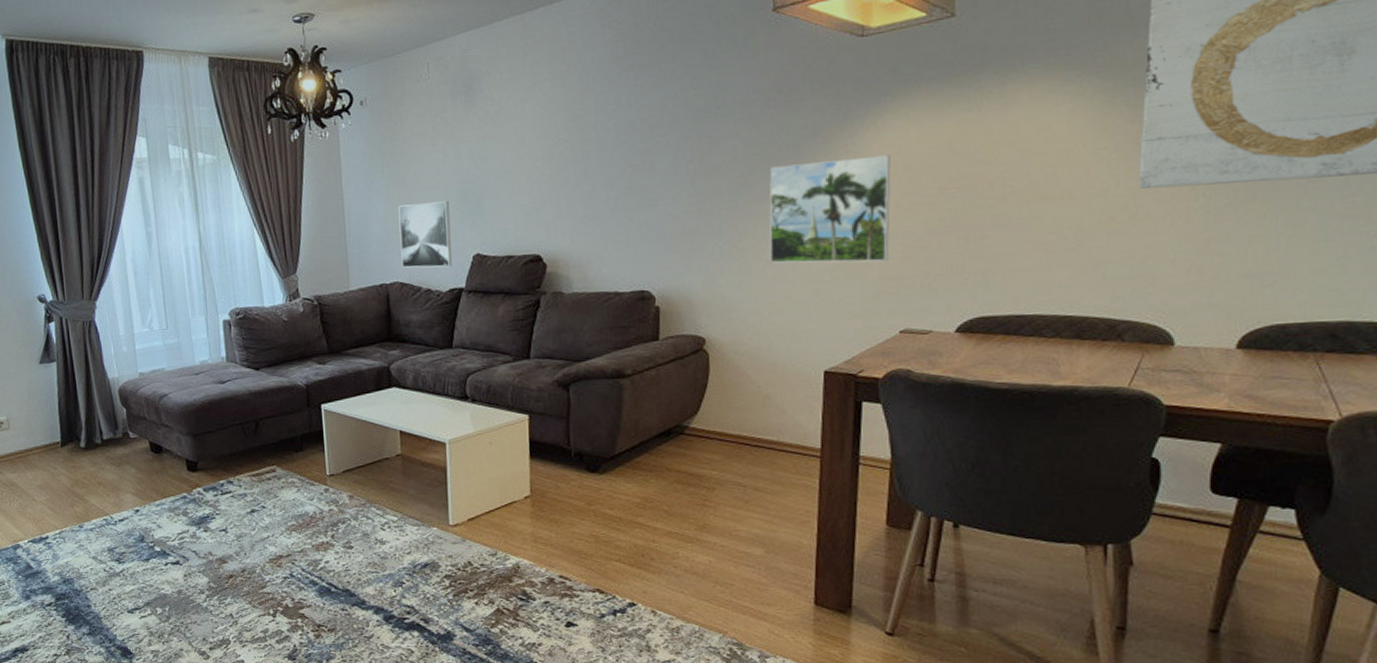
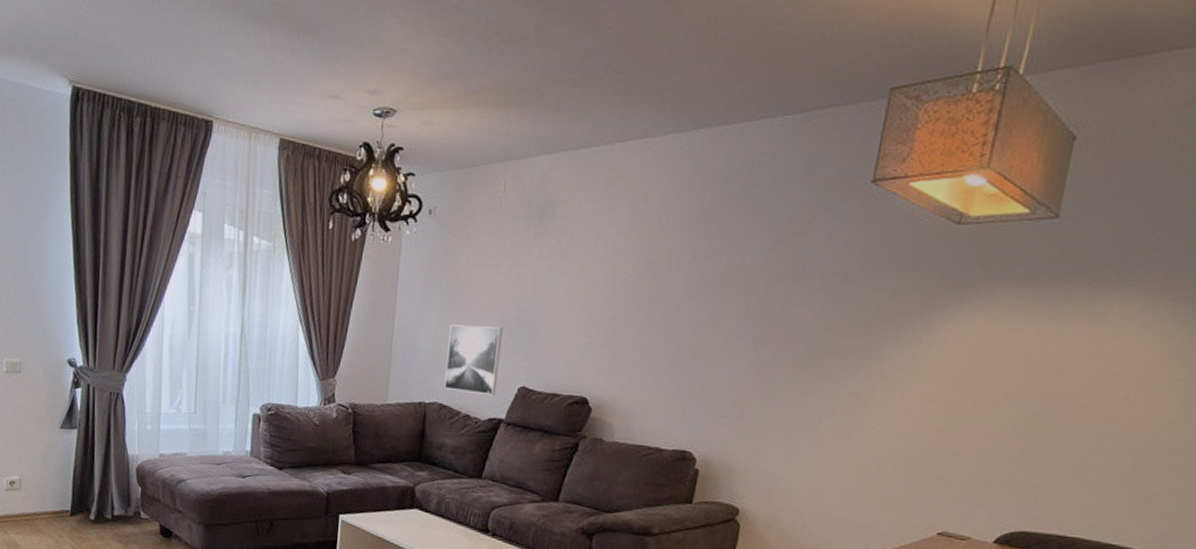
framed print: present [769,154,891,264] -> none [819,344,964,461]

